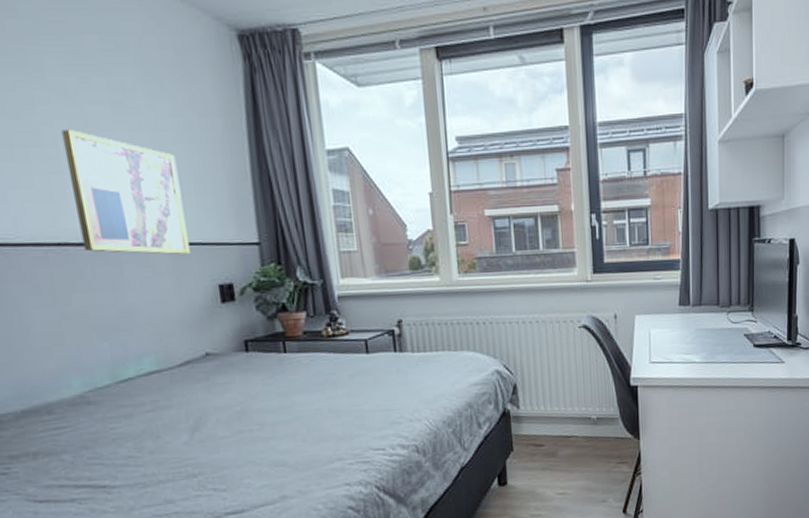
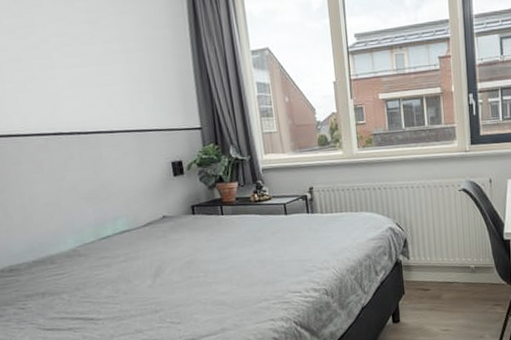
wall art: present [61,129,190,255] -> none [54,44,150,140]

